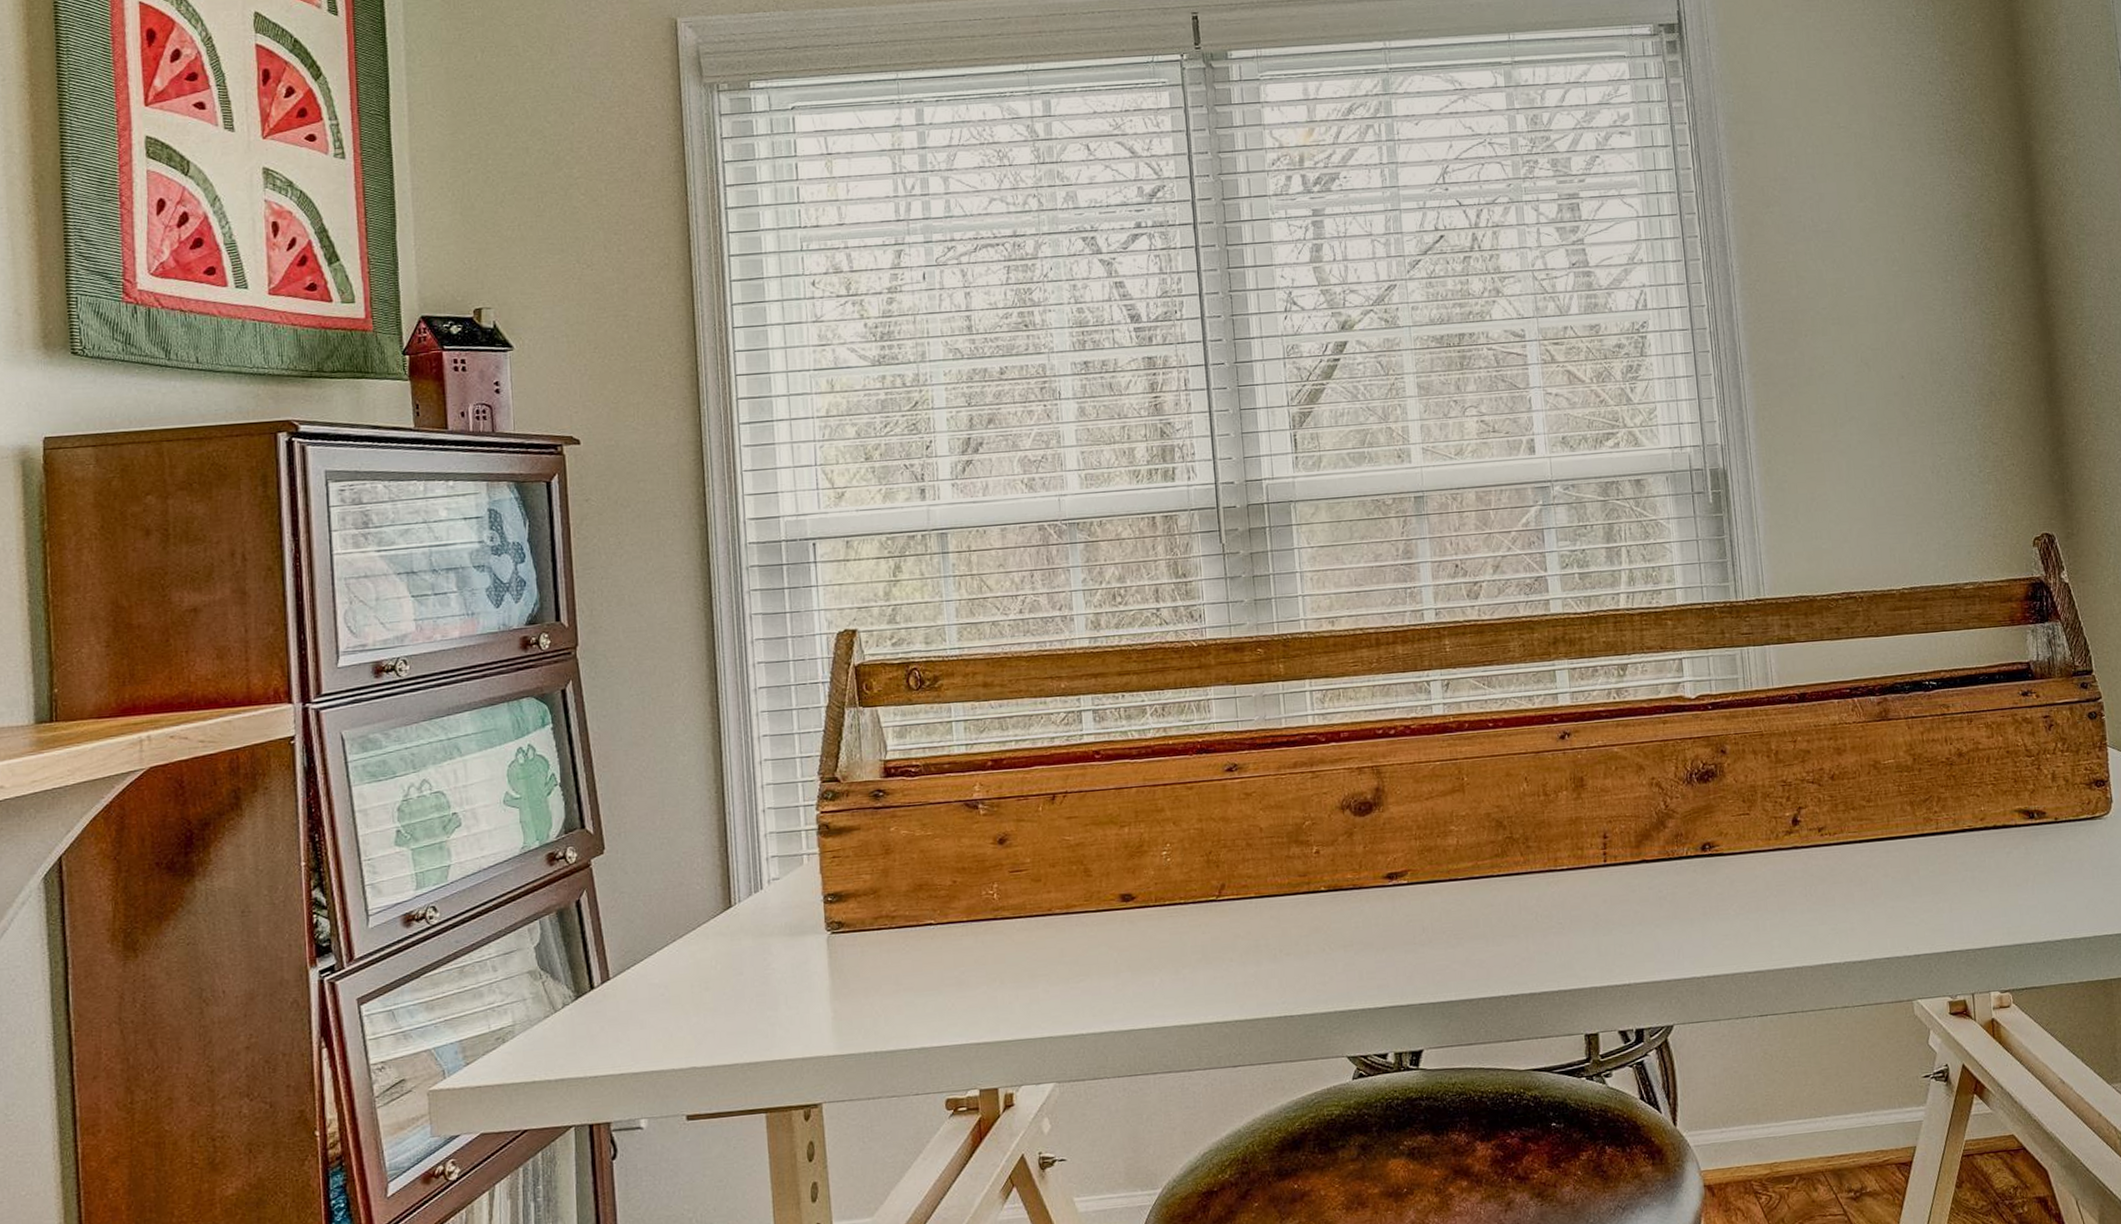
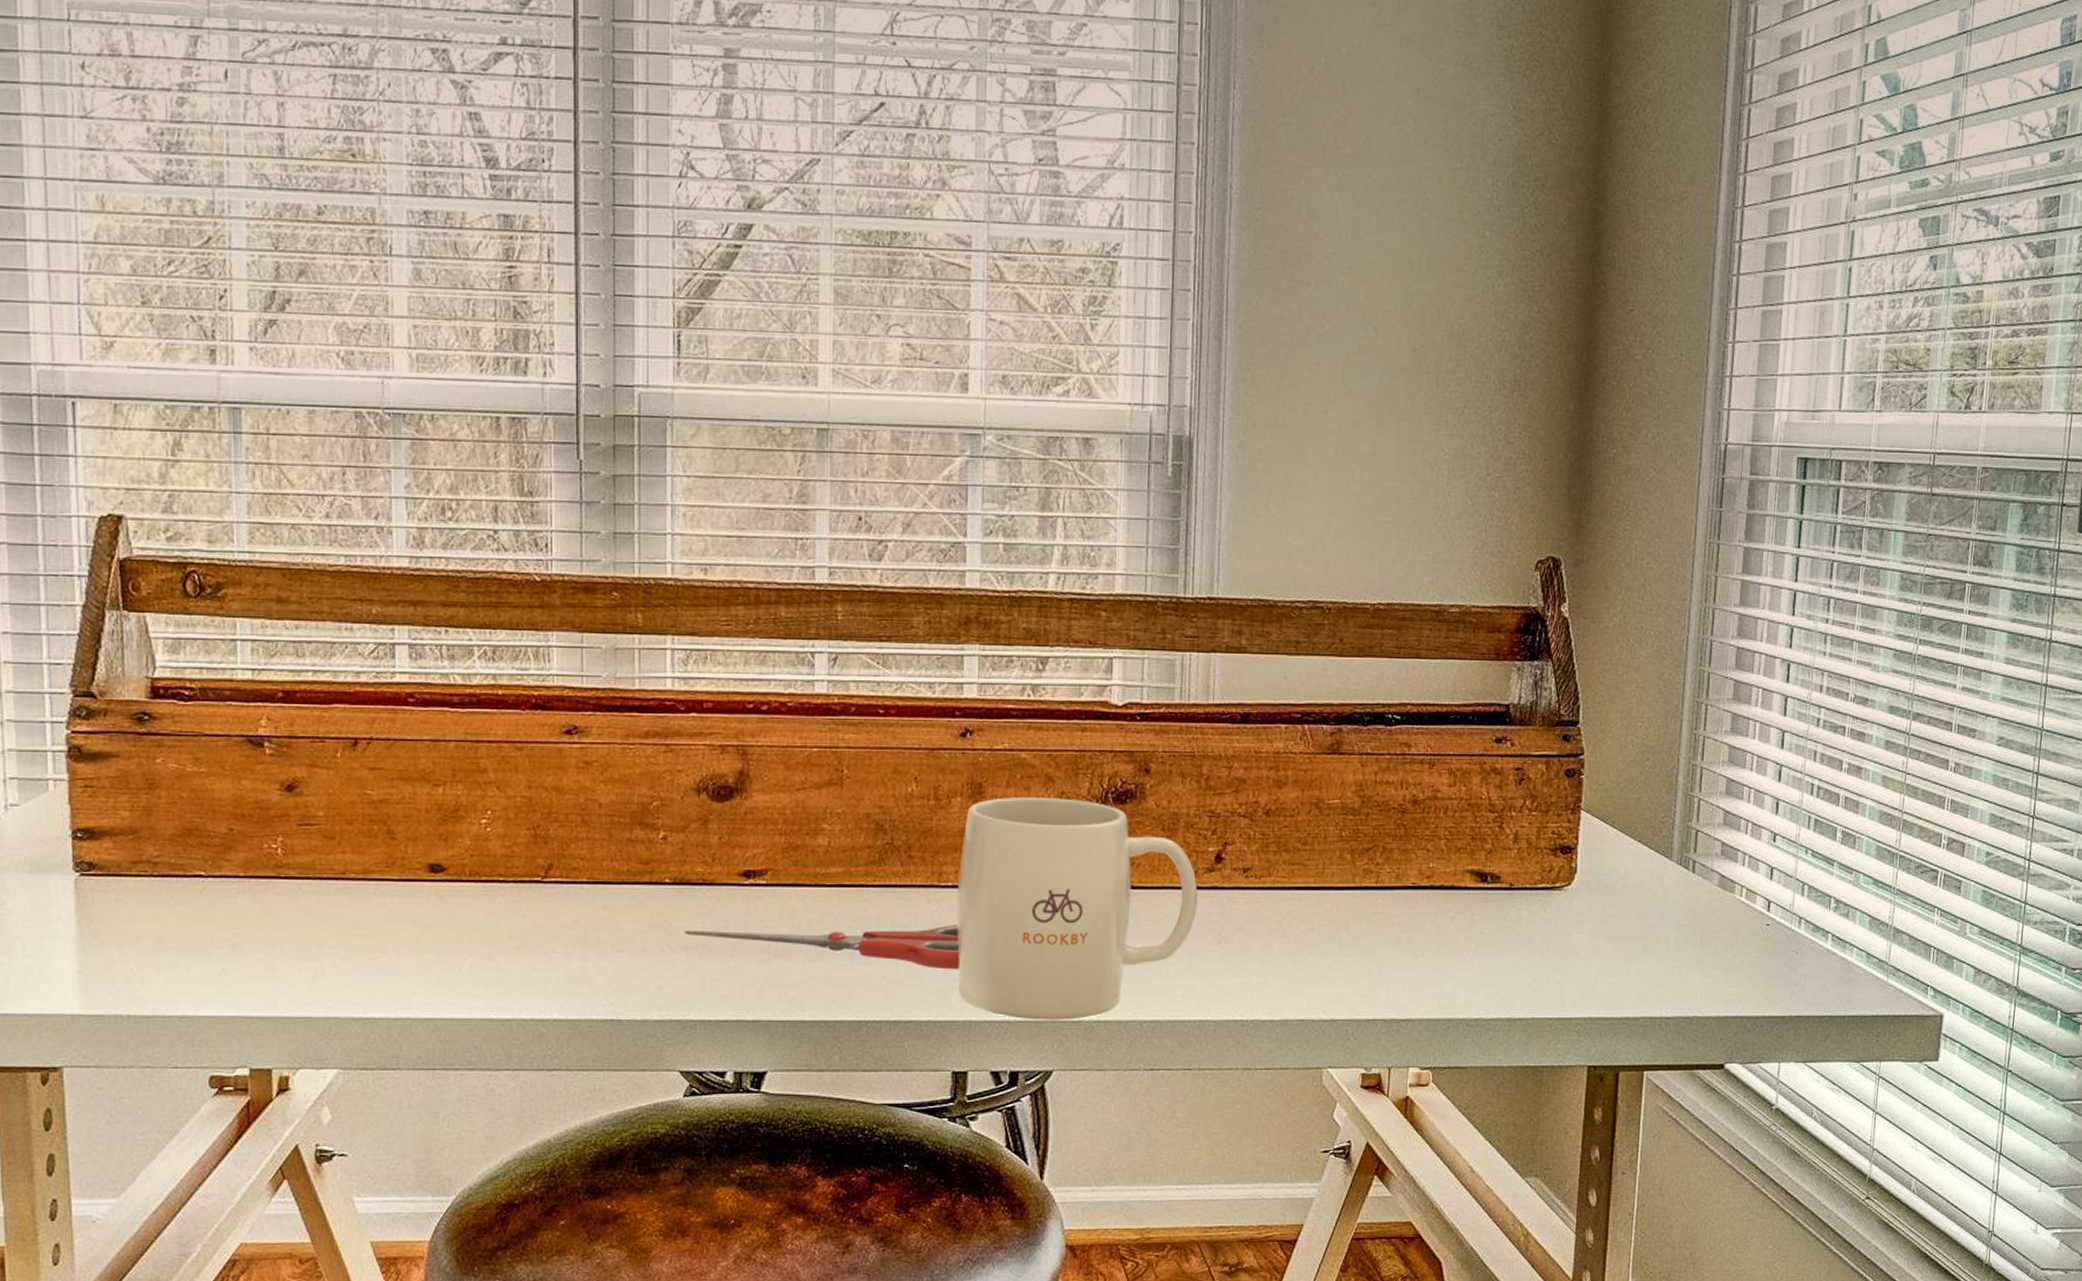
scissors: none [1341,903,1581,944] -> present [684,925,960,970]
mug: none [1570,782,1782,981] -> present [956,796,1198,1020]

